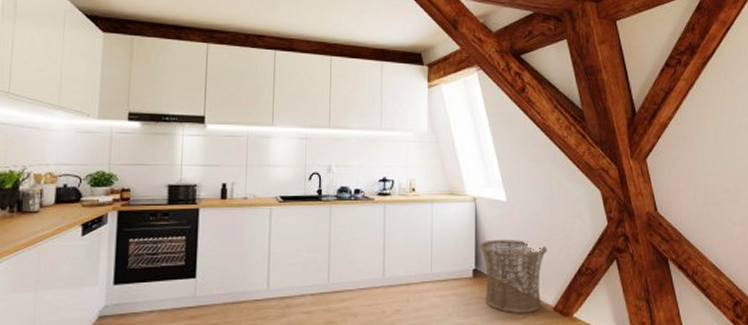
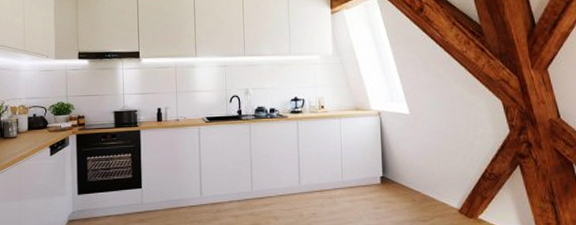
basket: present [479,239,547,313] -> none [385,149,451,215]

